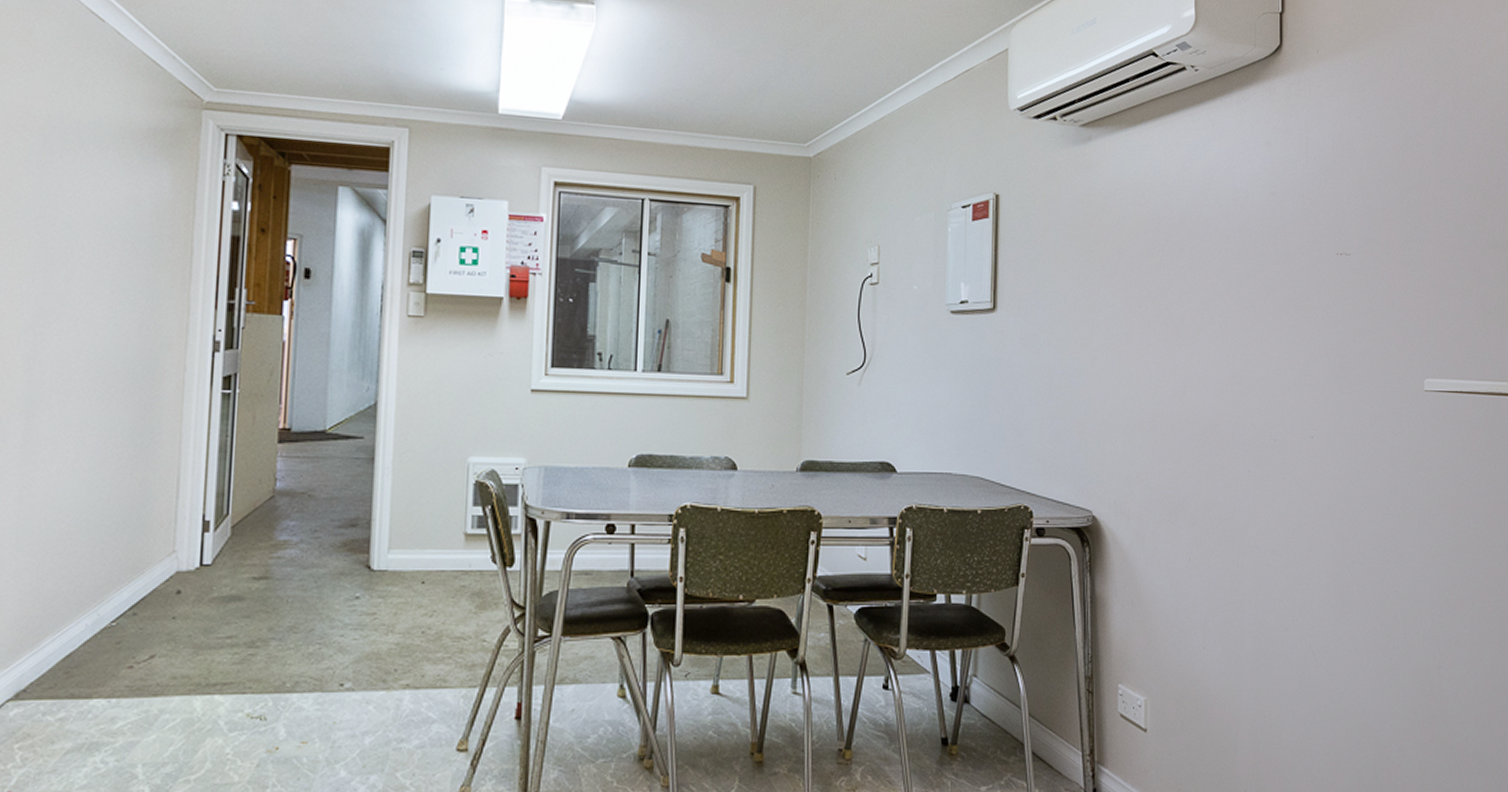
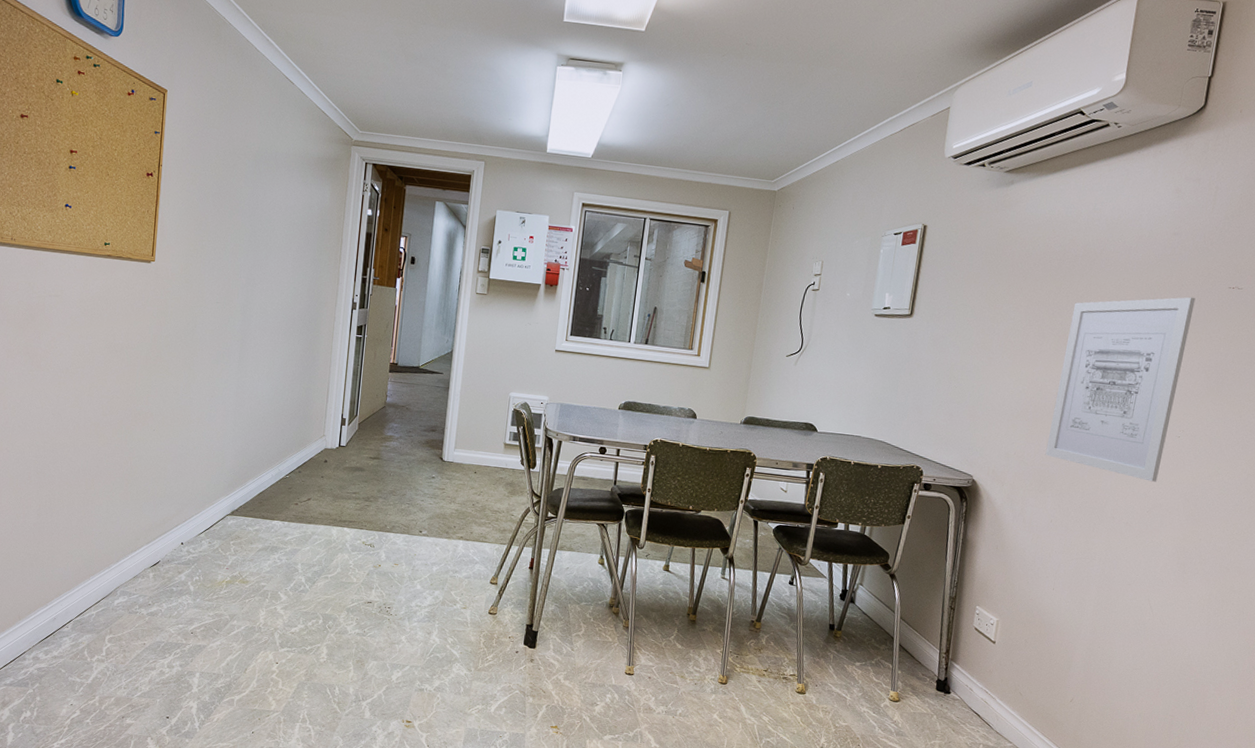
wall art: none [1171,267,1305,496] -> present [1045,297,1196,482]

